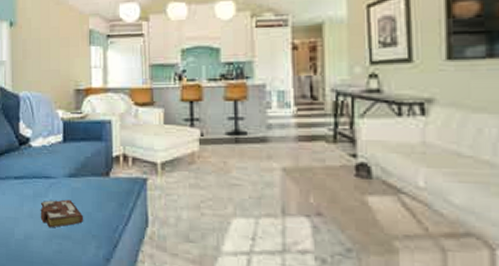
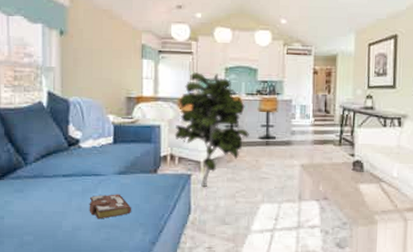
indoor plant: none [127,56,214,195] -> present [174,72,249,188]

